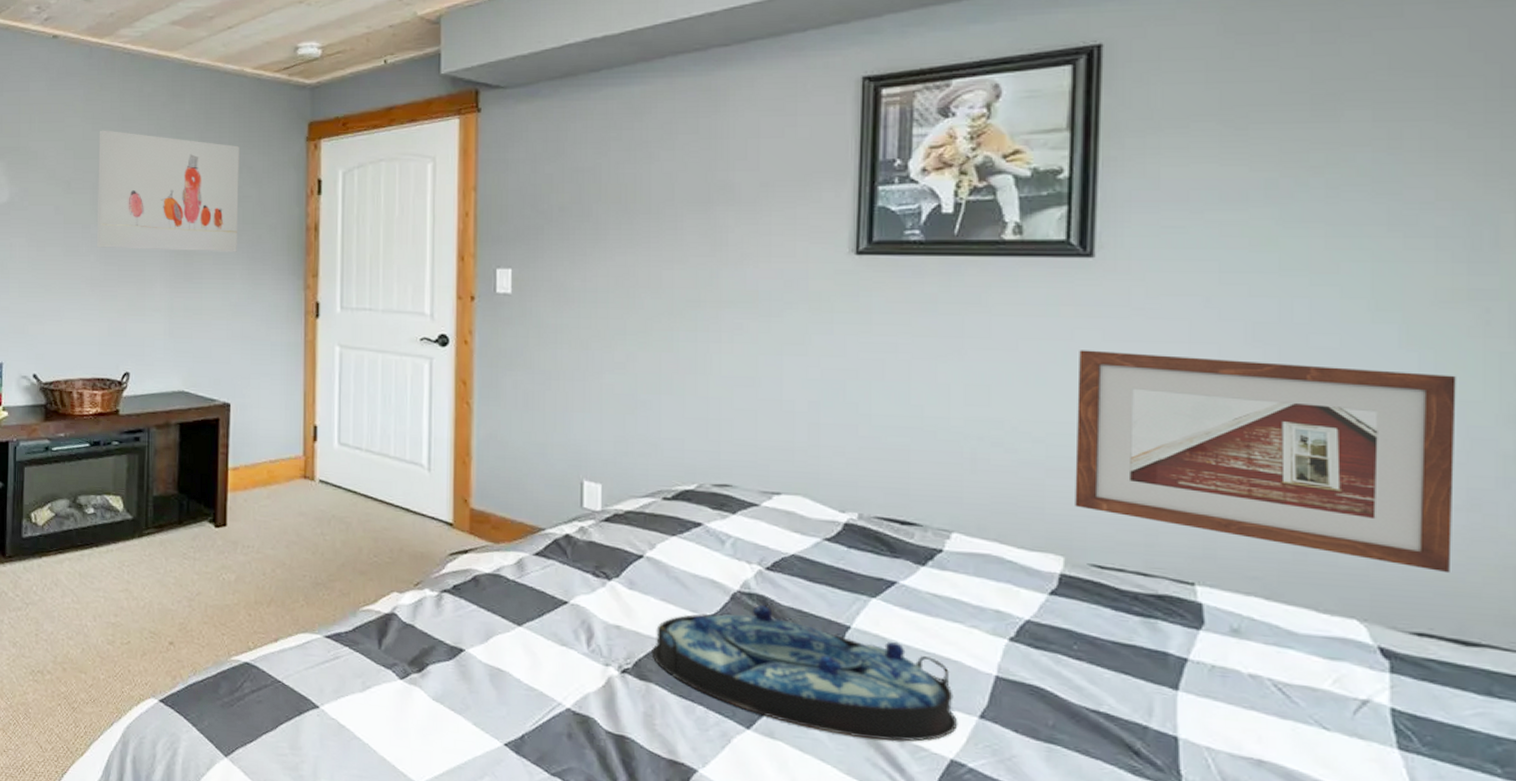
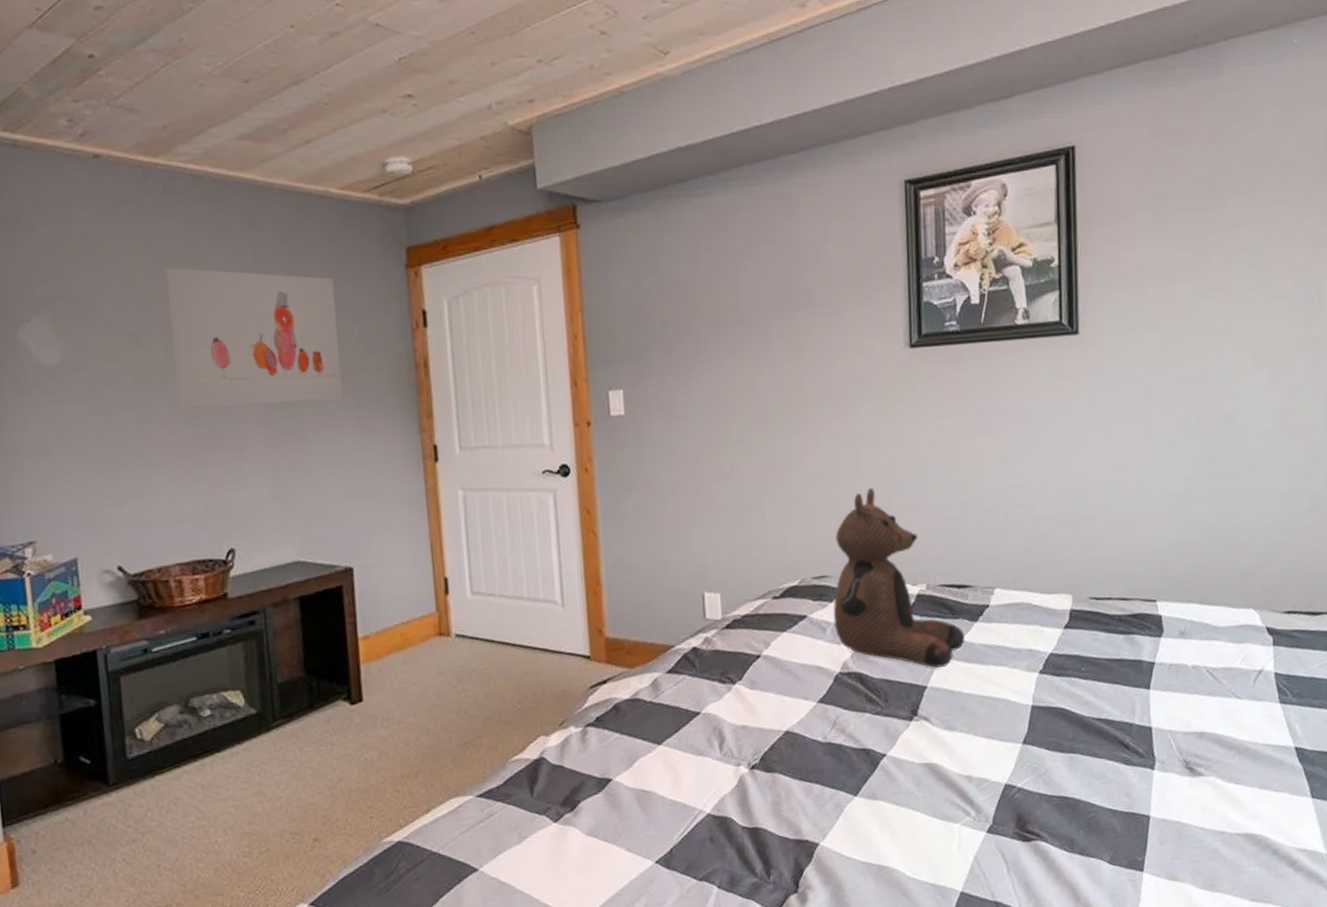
serving tray: present [651,605,958,742] -> none [774,681,1009,784]
teddy bear: none [735,398,906,609] -> present [833,487,965,668]
picture frame: present [1075,350,1456,574] -> none [1073,407,1304,562]

